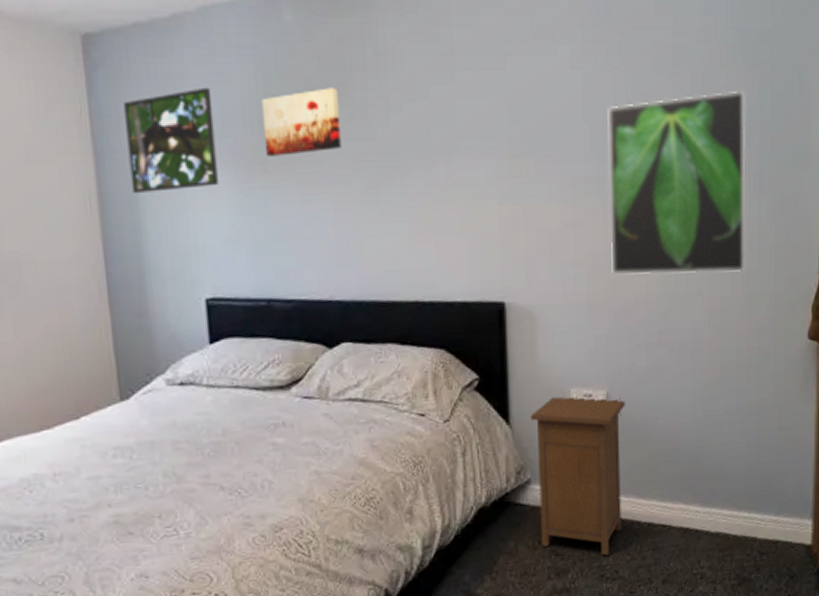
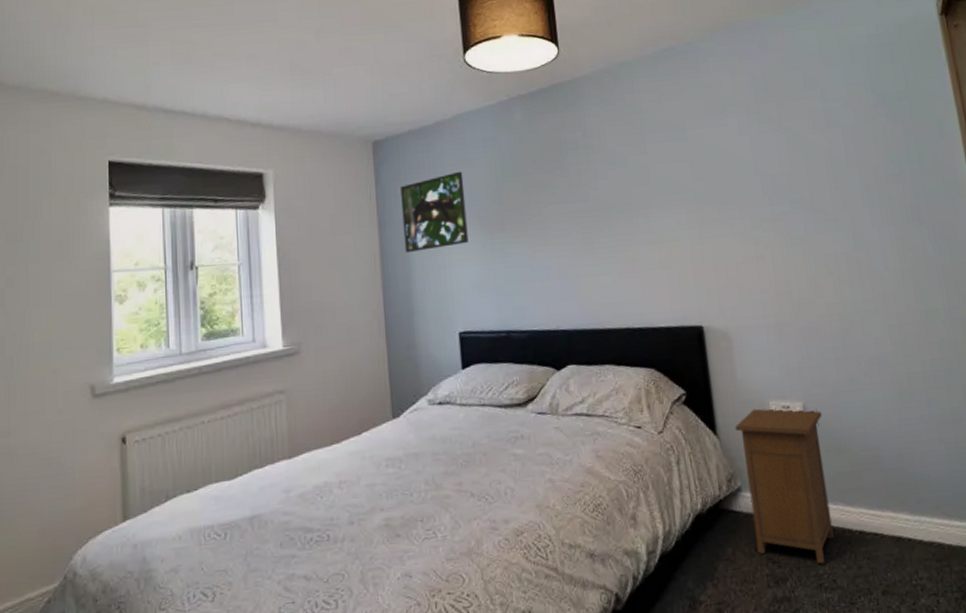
wall art: present [261,87,342,156] -> none [500,164,562,219]
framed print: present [607,92,746,275] -> none [774,140,918,298]

